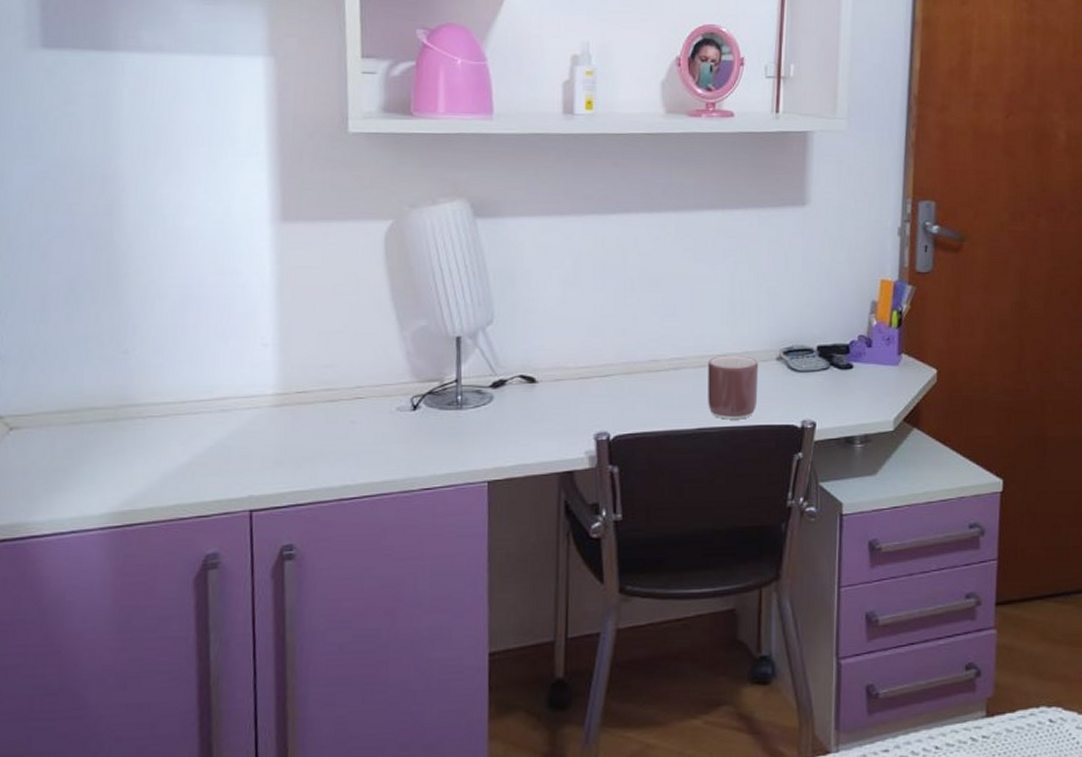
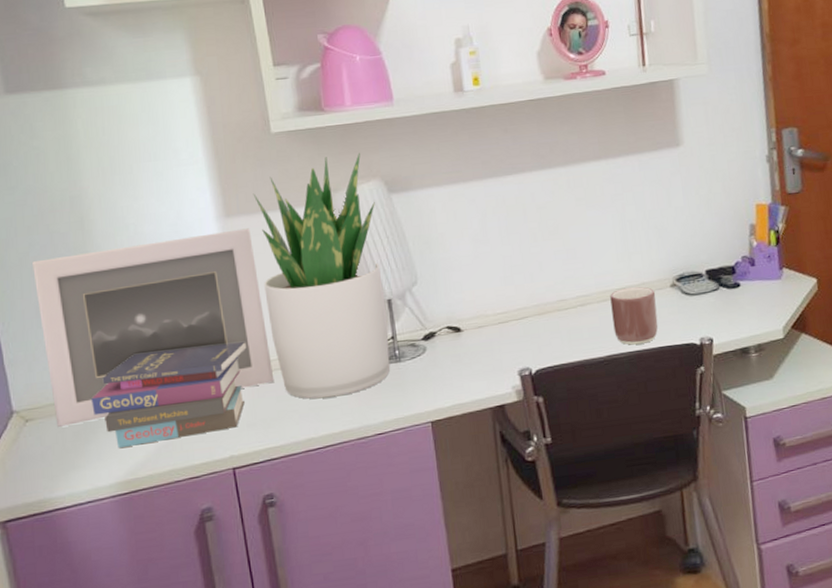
picture frame: none [44,236,313,440] -> present [32,228,275,427]
books: none [92,365,286,473] -> present [91,342,247,449]
planter: none [315,167,457,441] -> present [253,152,391,399]

